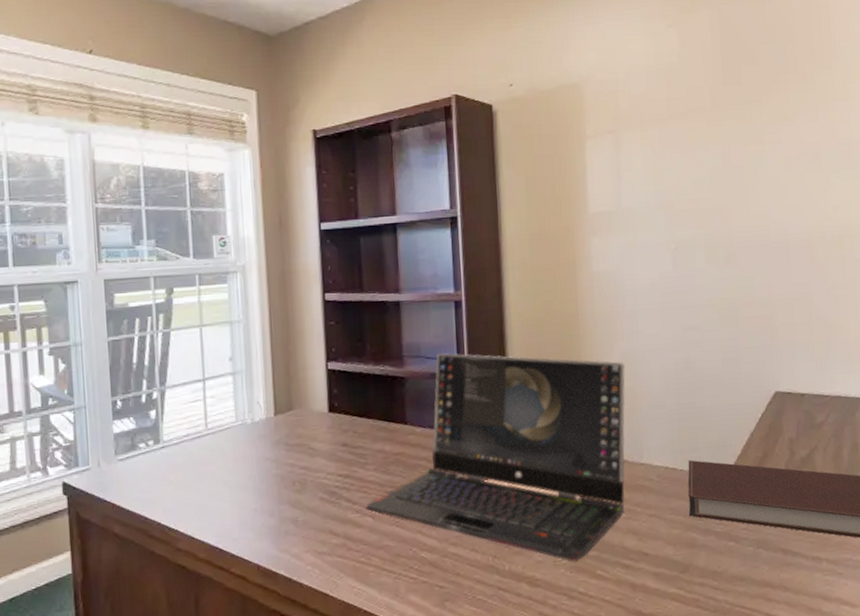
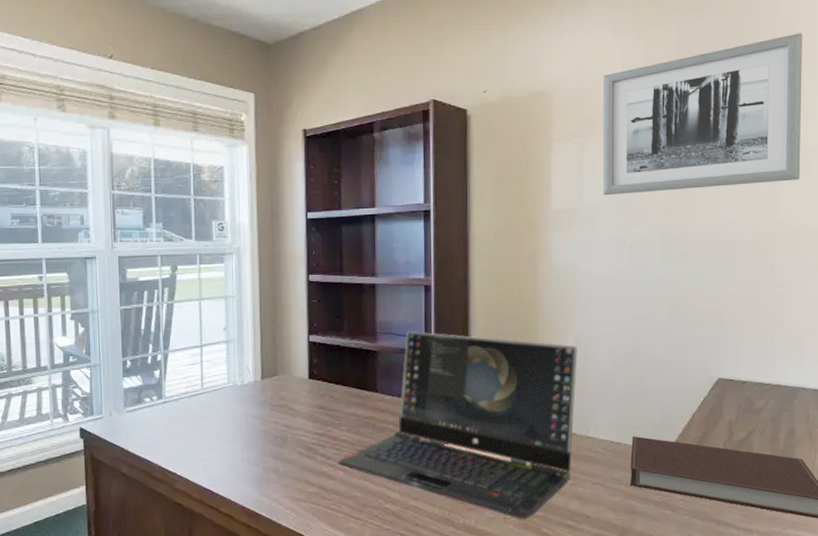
wall art: none [636,19,846,196] -> present [602,33,802,196]

